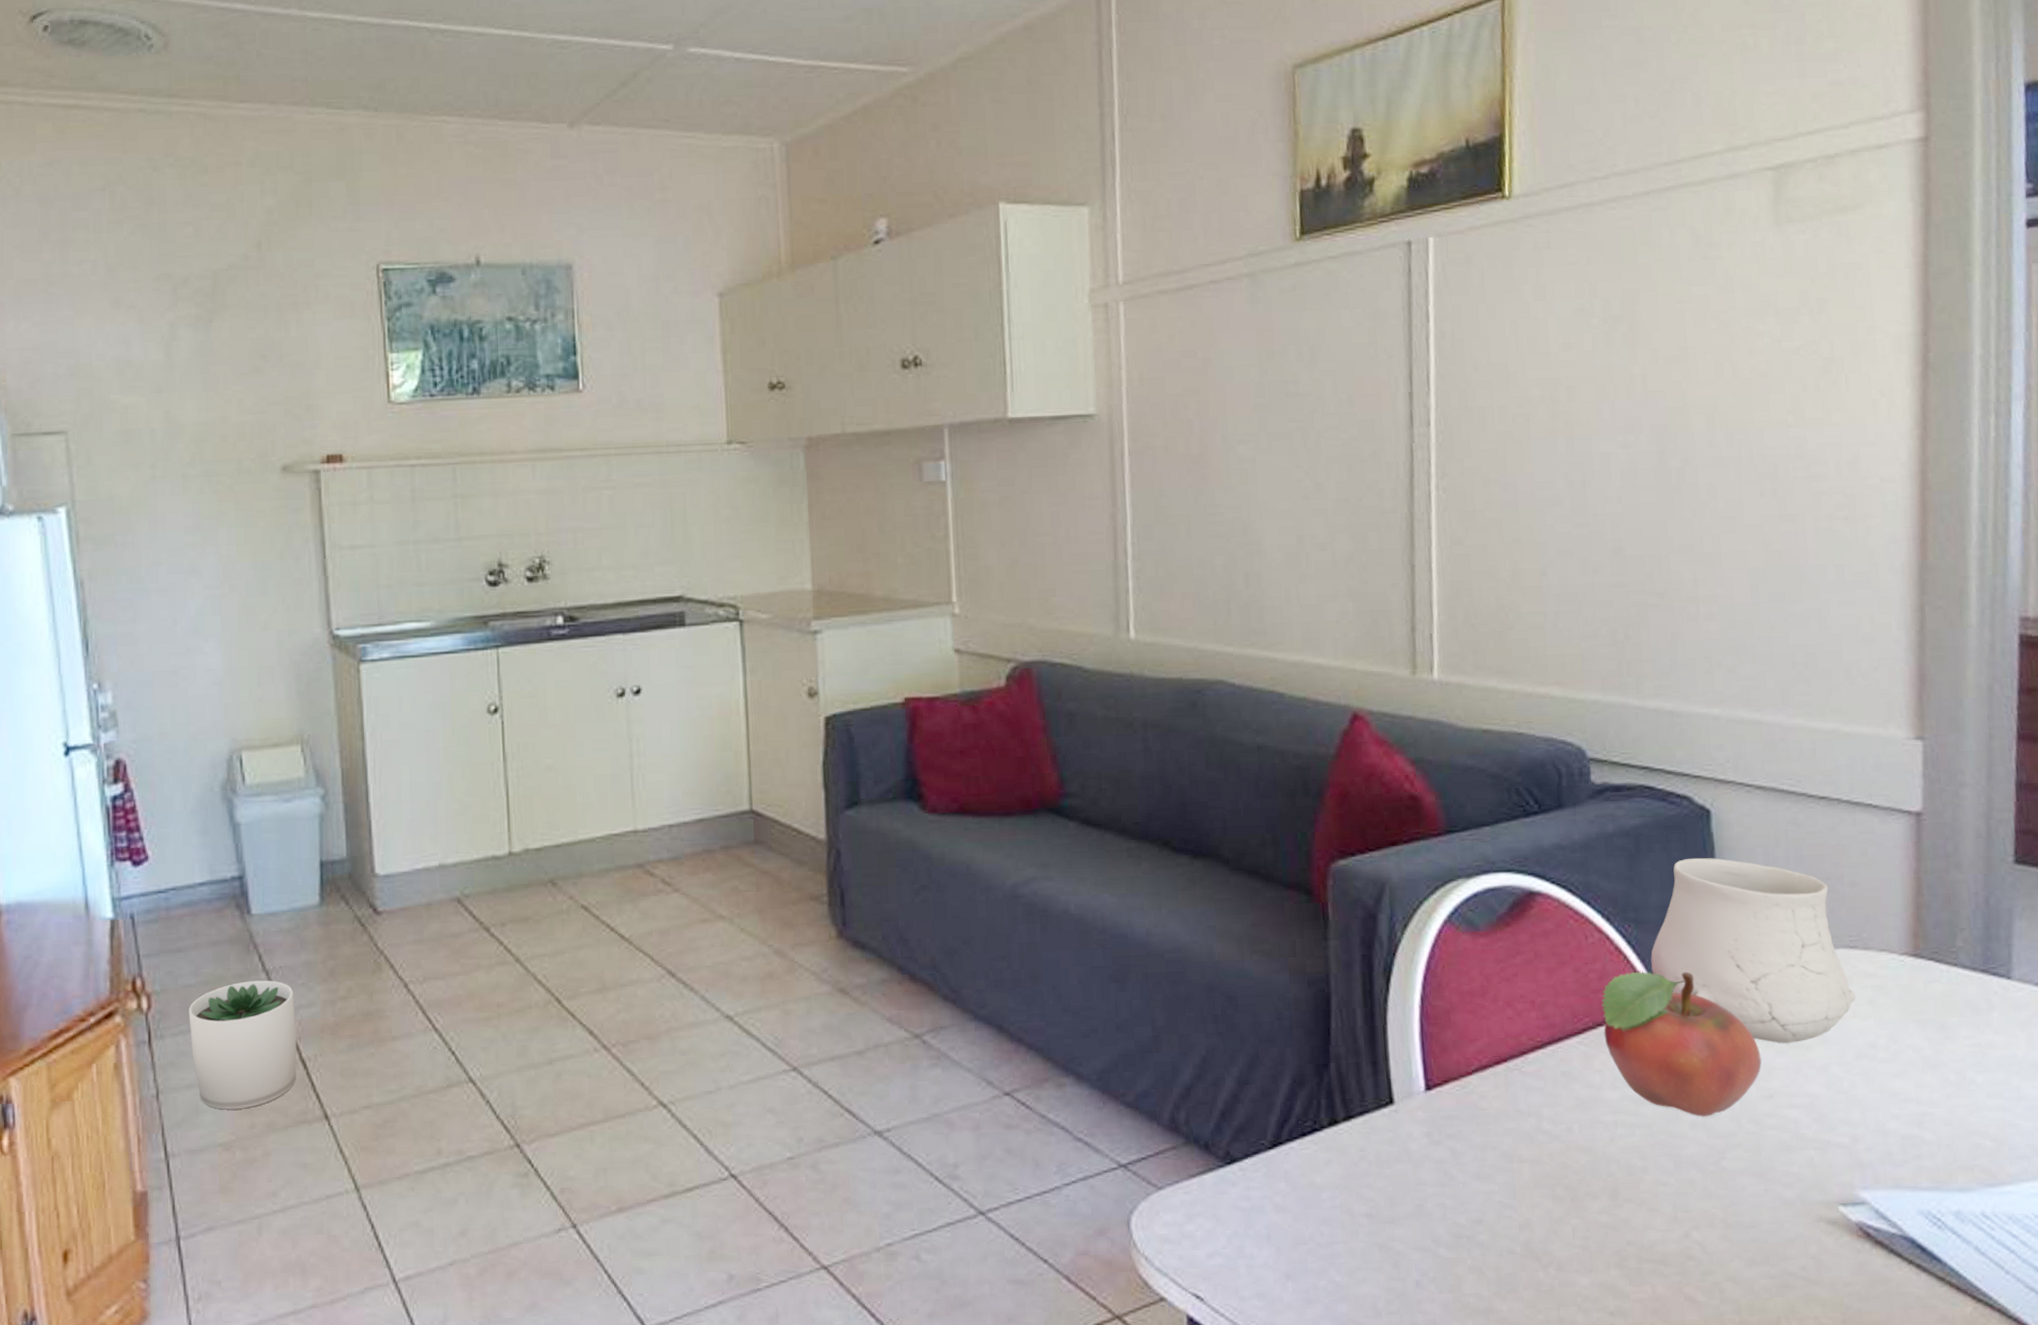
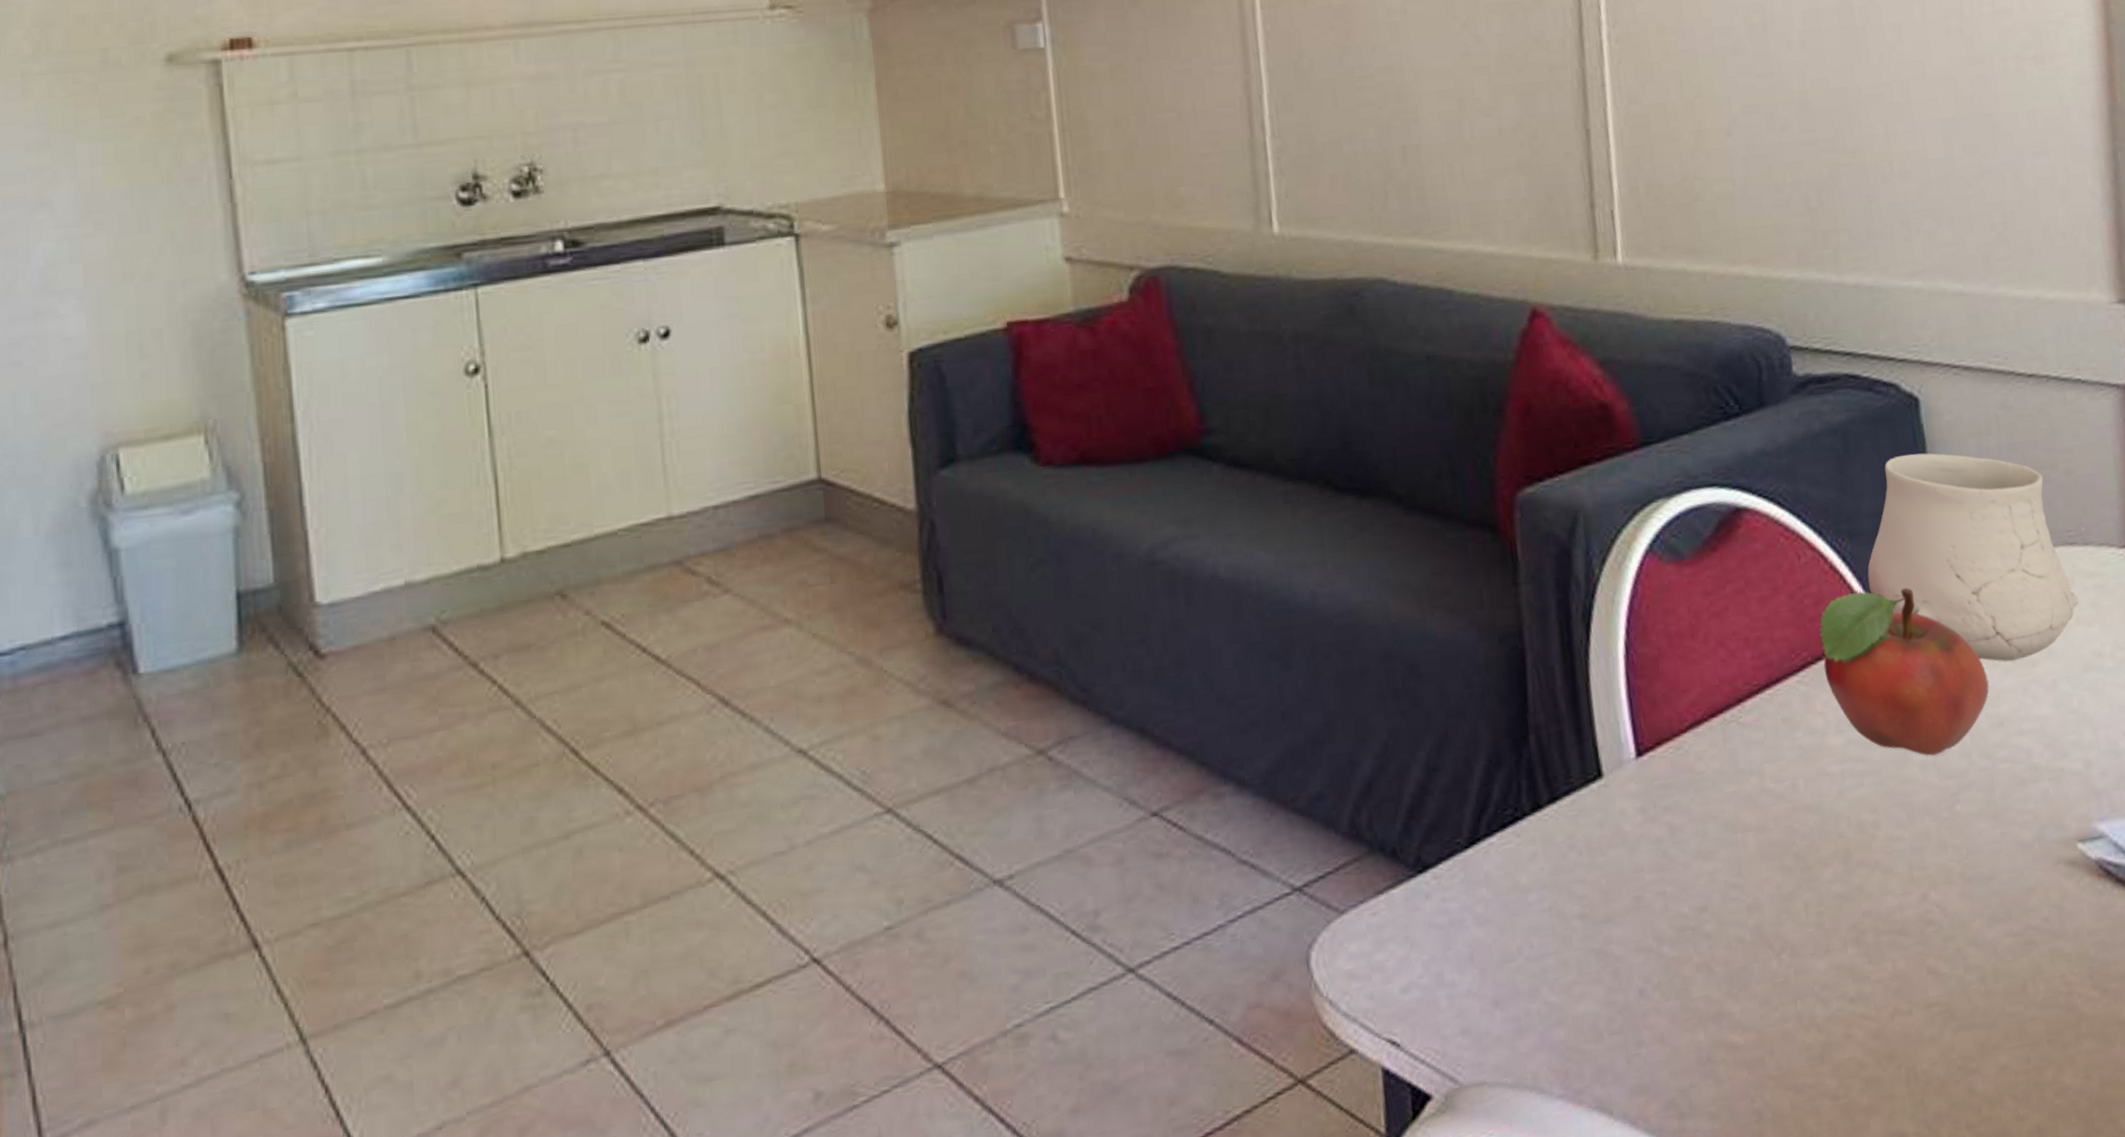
planter: present [188,980,297,1110] -> none [49,763,211,953]

